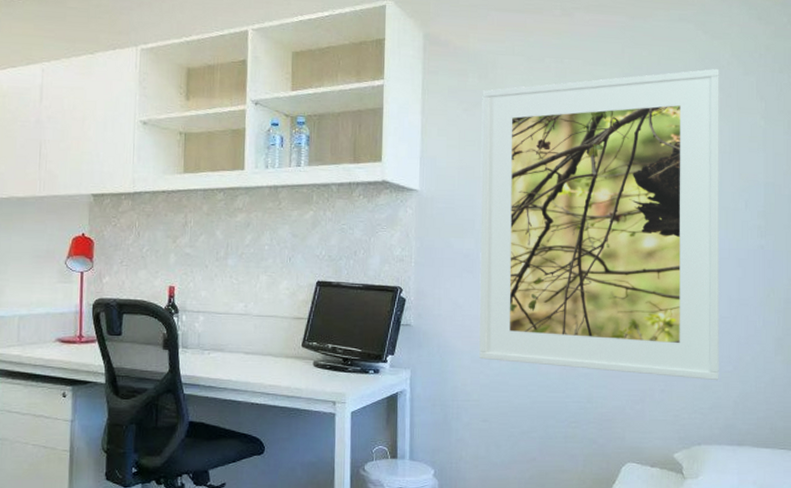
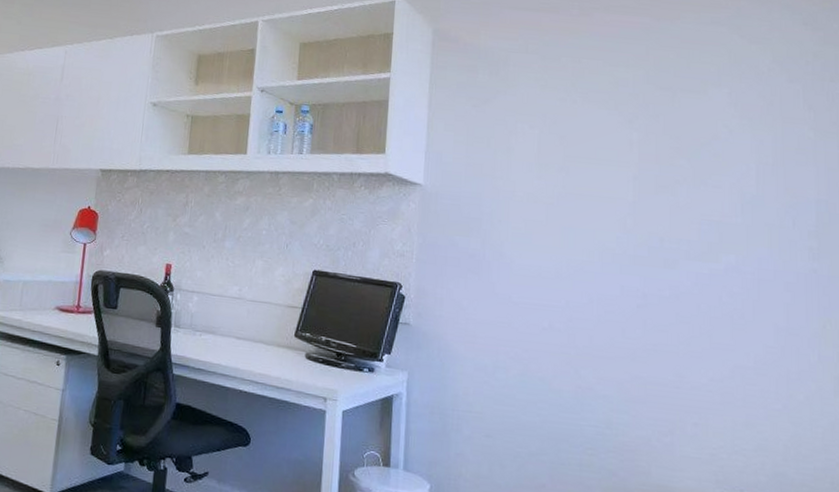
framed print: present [479,69,720,381] -> none [483,75,765,420]

